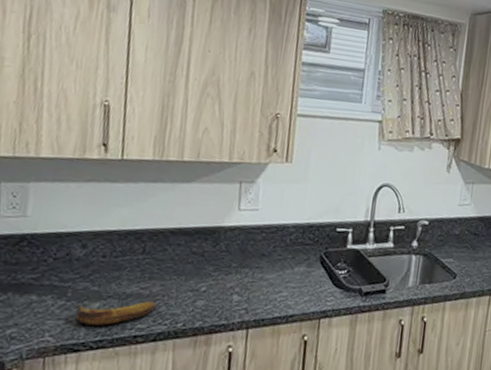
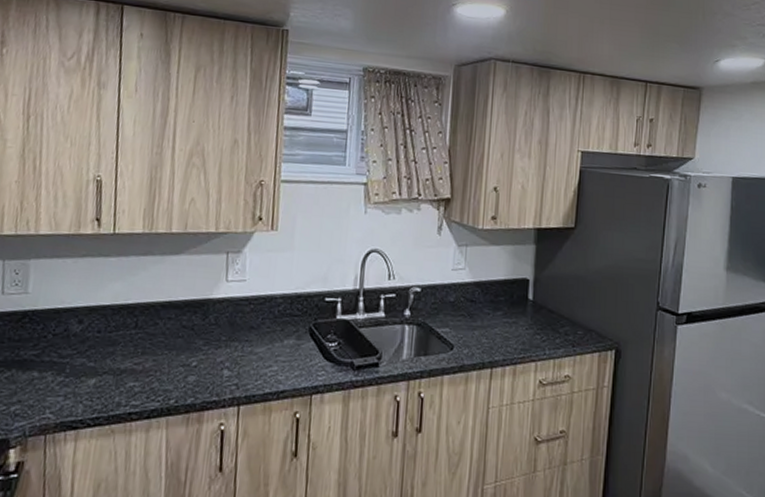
banana: present [75,301,157,326] -> none [73,377,149,402]

